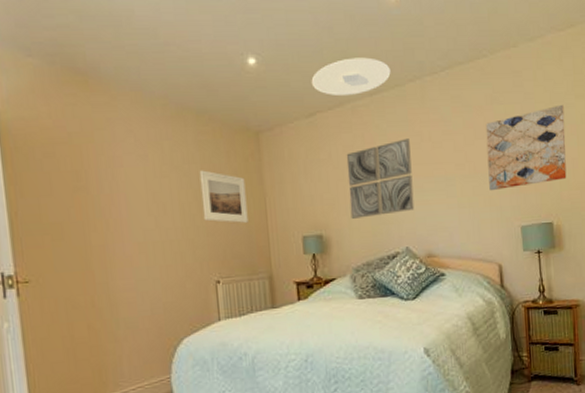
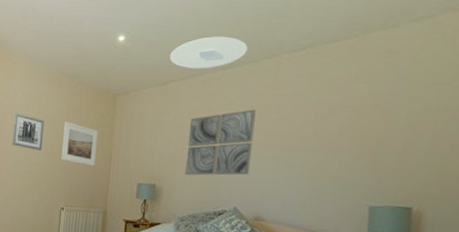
wall art: none [128,164,176,212] -> present [11,112,44,151]
wall art: present [485,104,567,191] -> none [337,87,450,168]

